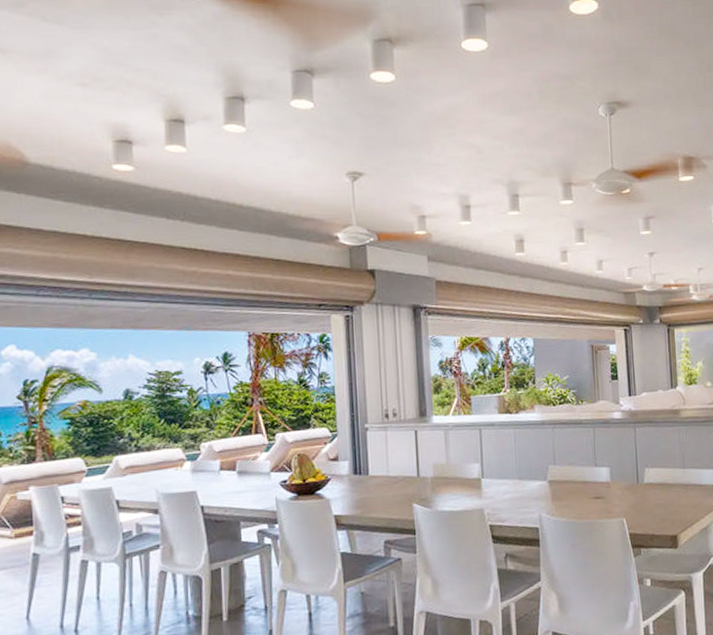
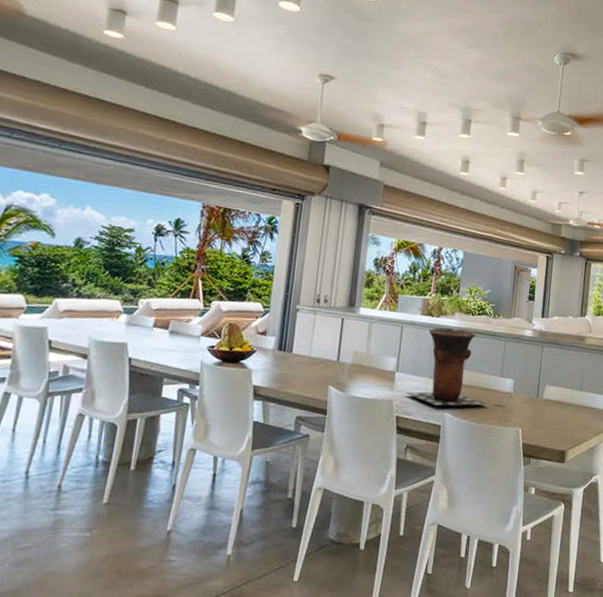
vase: none [496,422,585,508] -> present [406,327,487,406]

